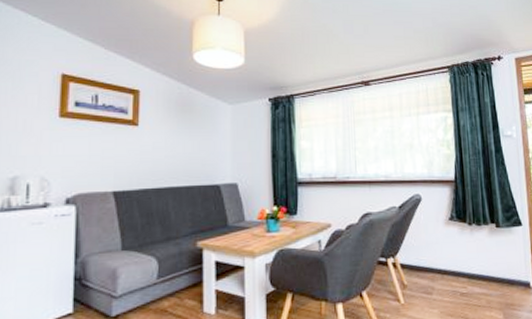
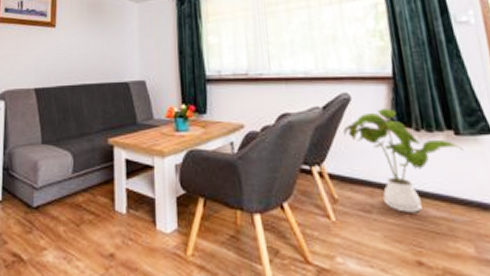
house plant: none [414,207,501,292] -> present [343,108,464,213]

